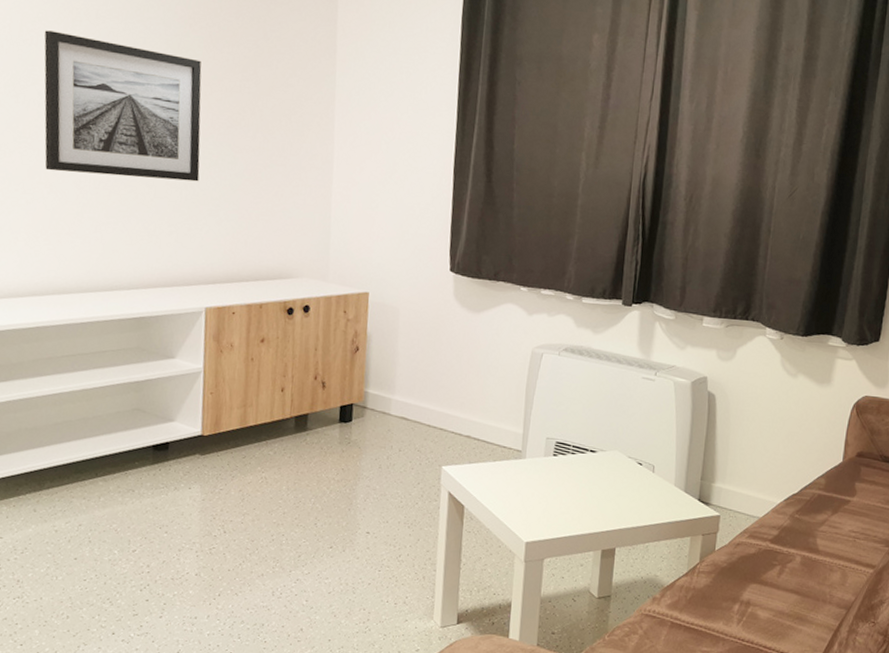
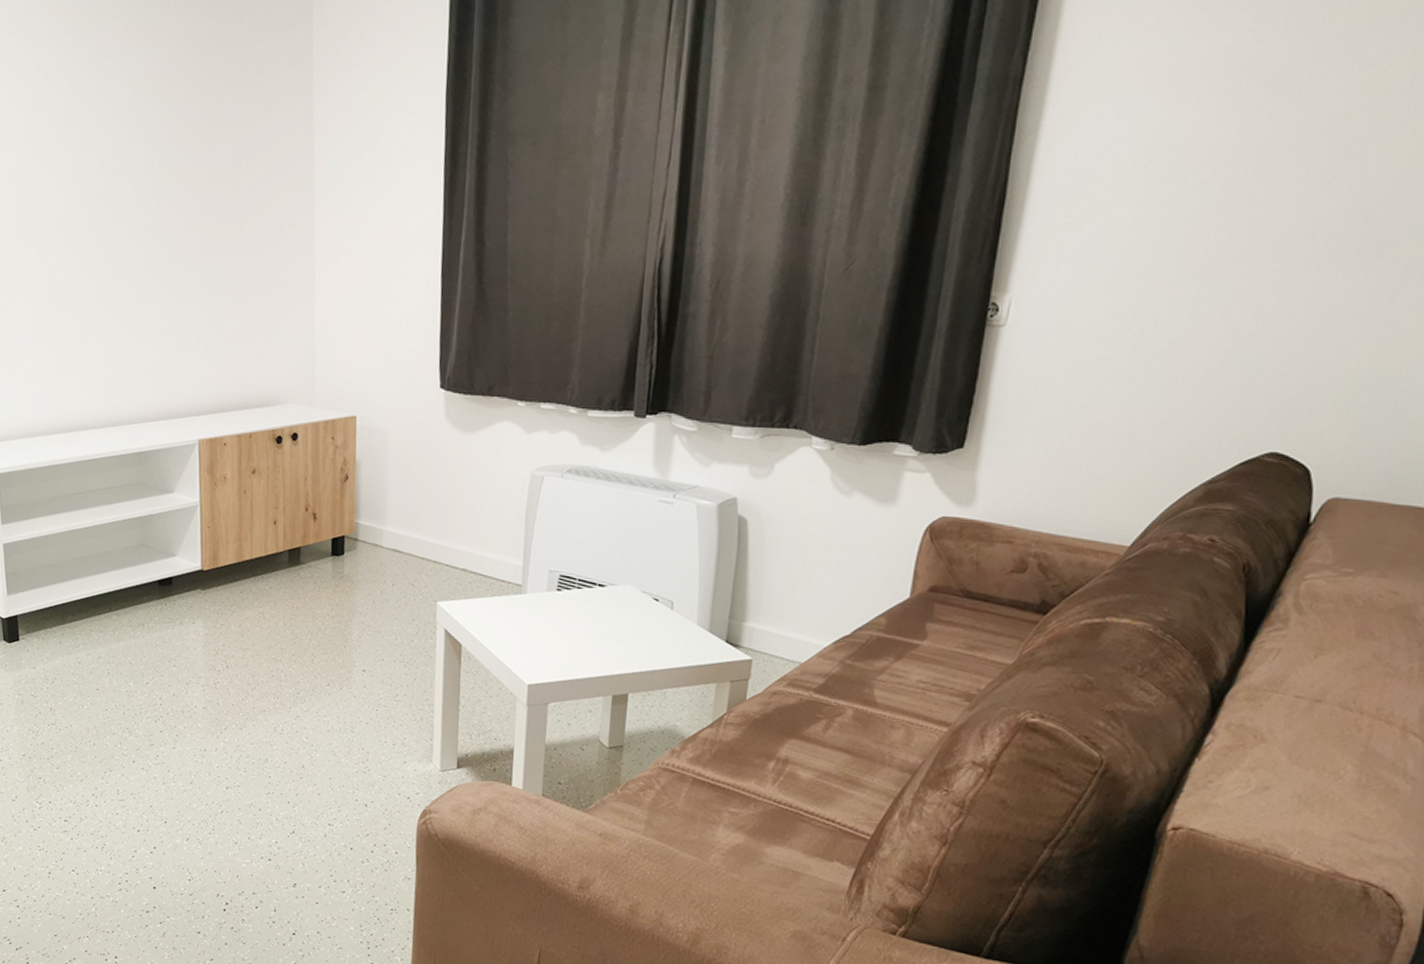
wall art: present [44,30,202,182] -> none [38,164,186,309]

